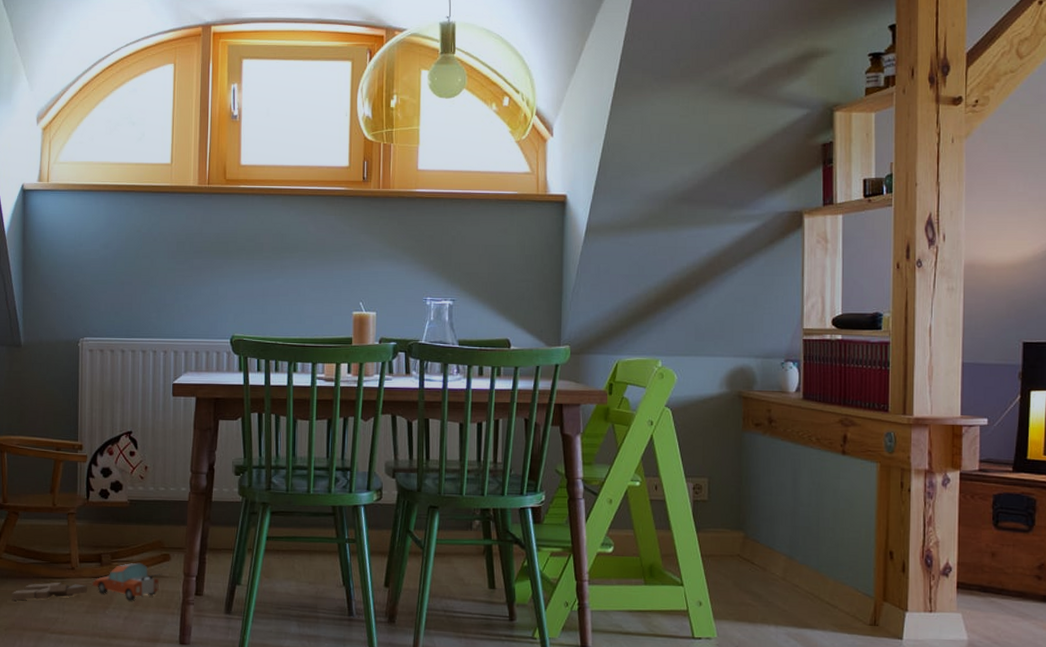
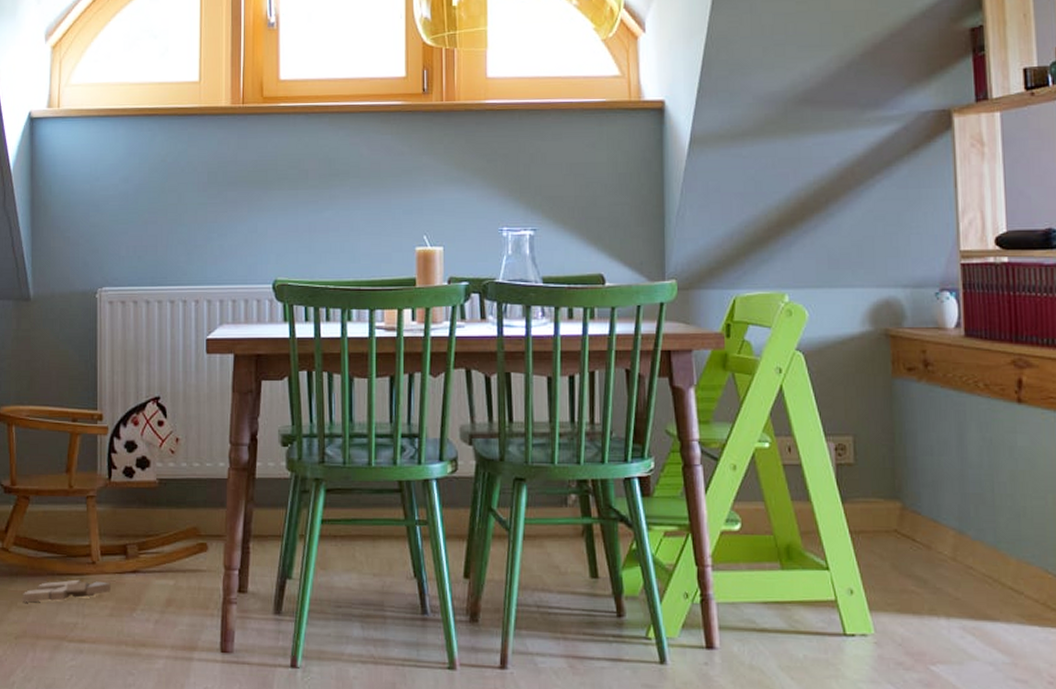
toy car: present [93,562,162,601] -> none [117,554,199,601]

